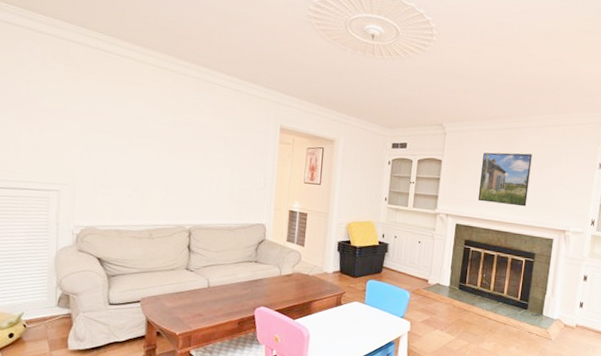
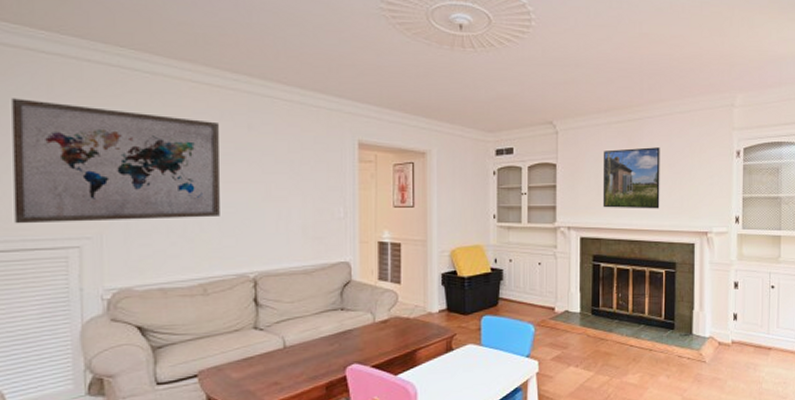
wall art: none [11,67,171,177] -> present [12,98,220,224]

